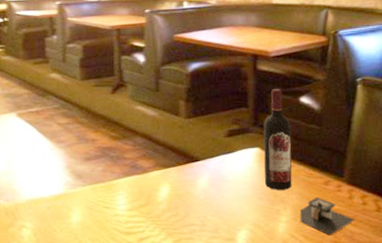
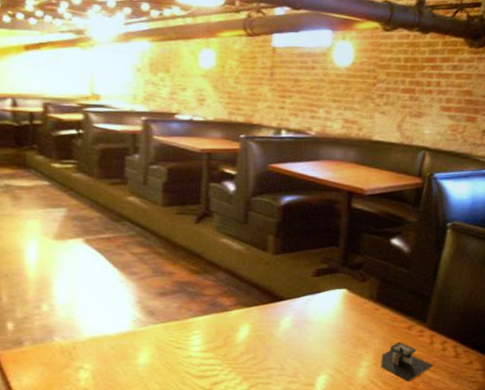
wine bottle: present [263,88,292,190] -> none [348,227,380,334]

